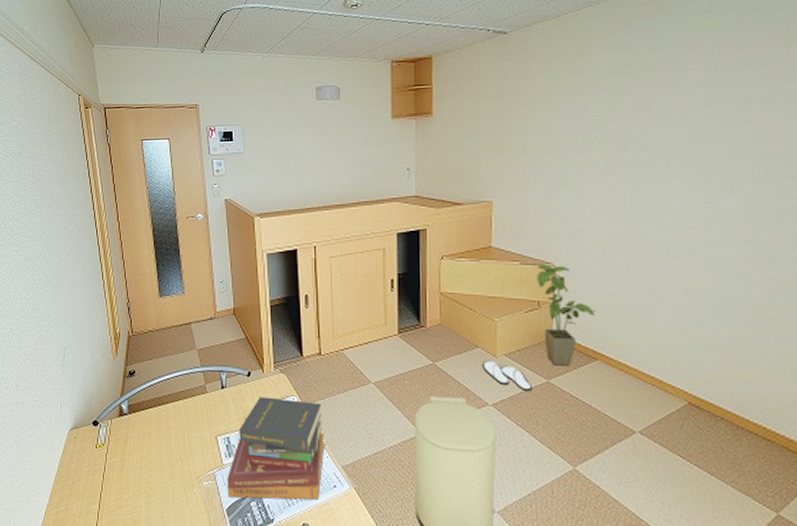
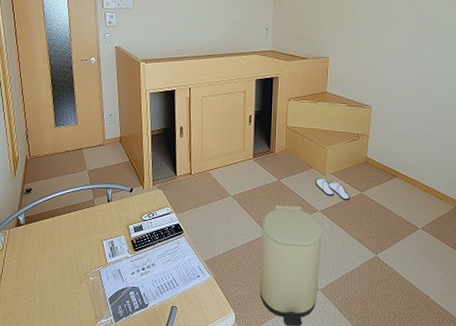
books: present [227,396,325,500] -> none [110,208,192,290]
house plant: present [537,264,597,366] -> none [358,106,399,182]

